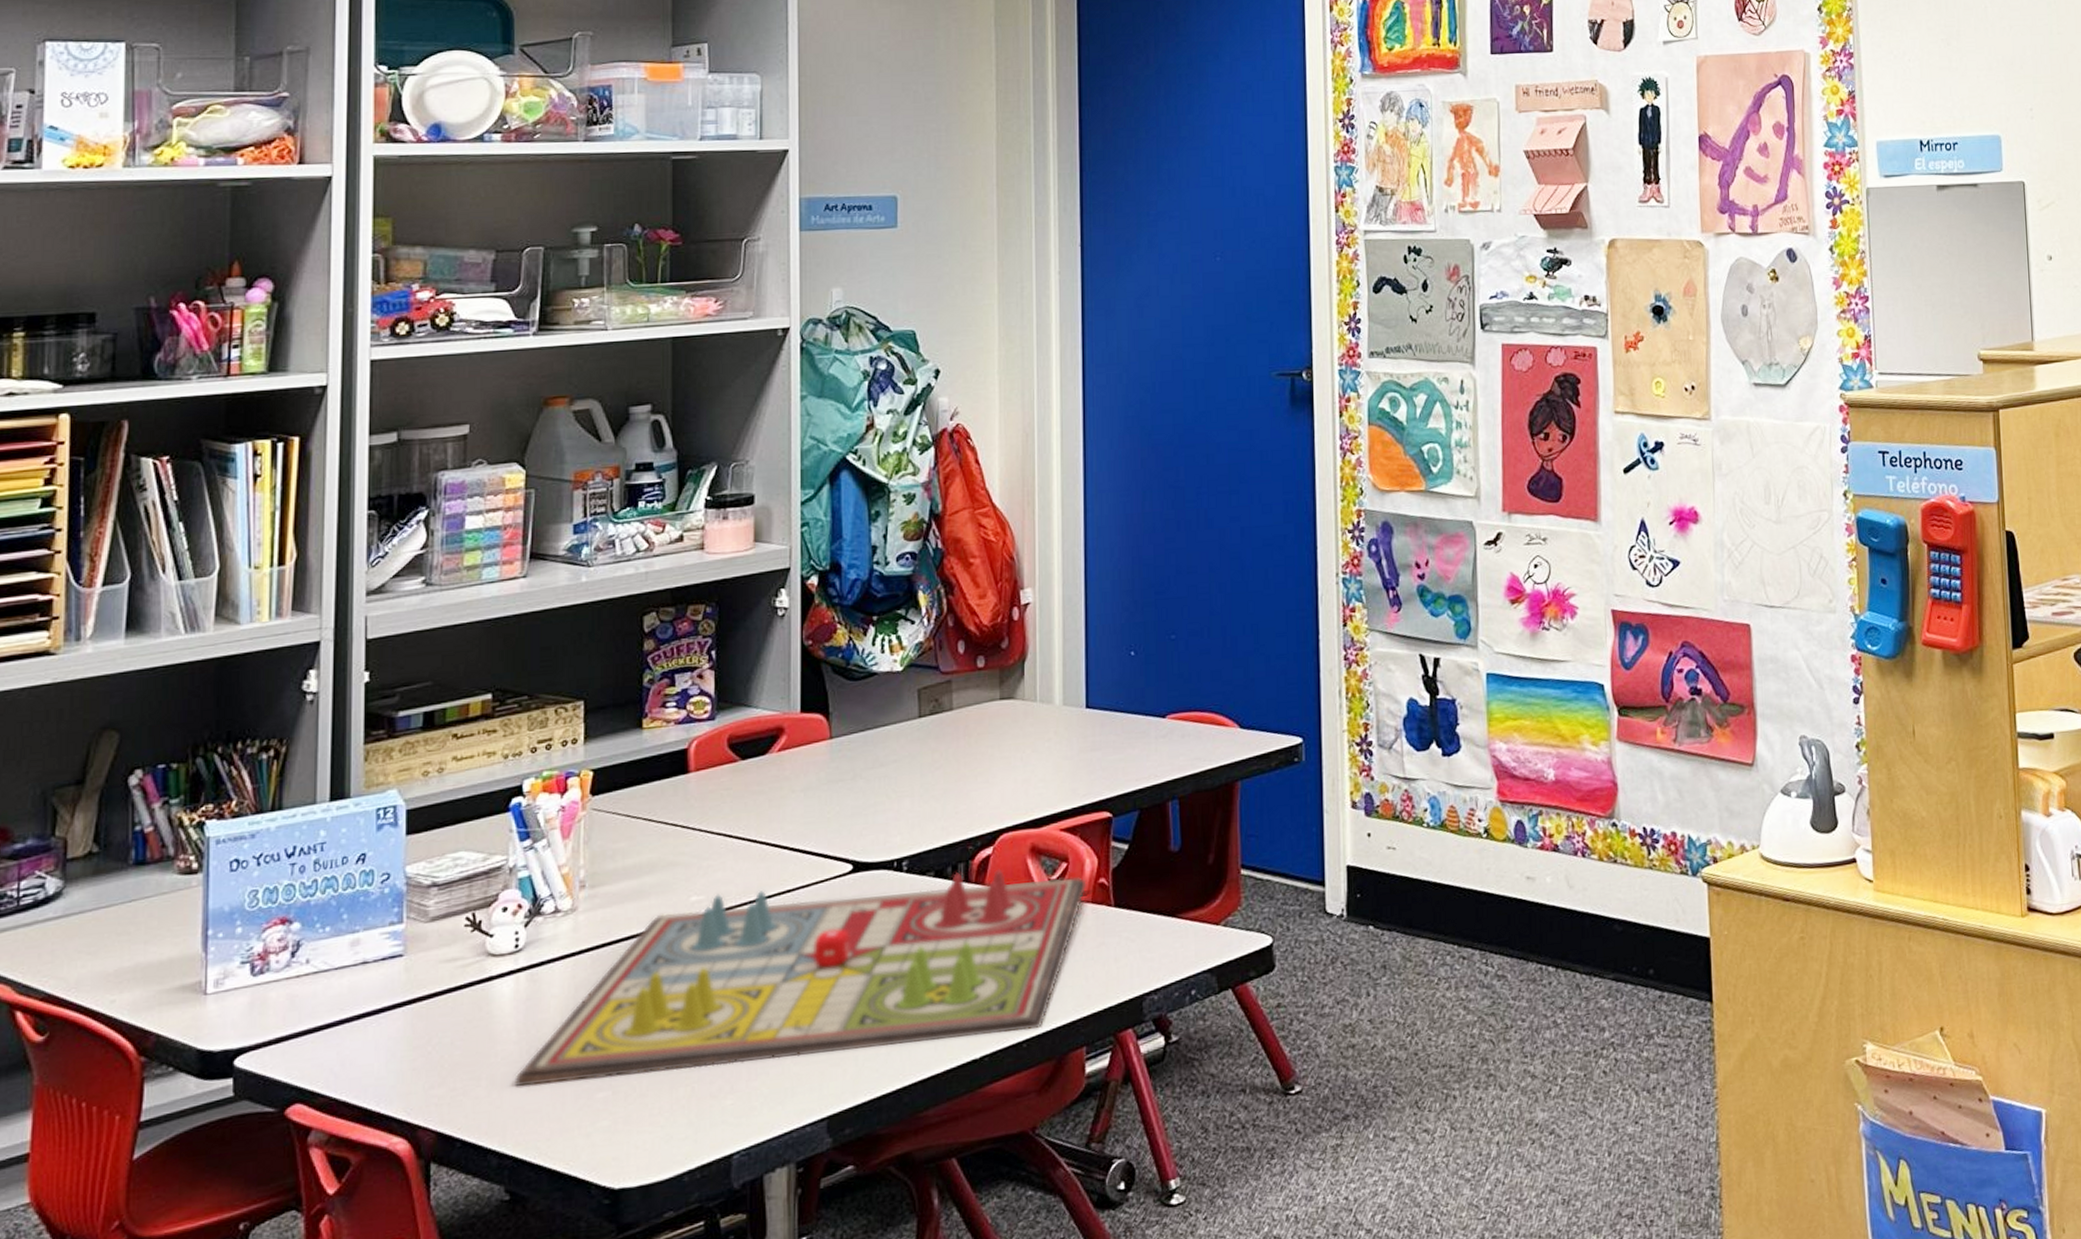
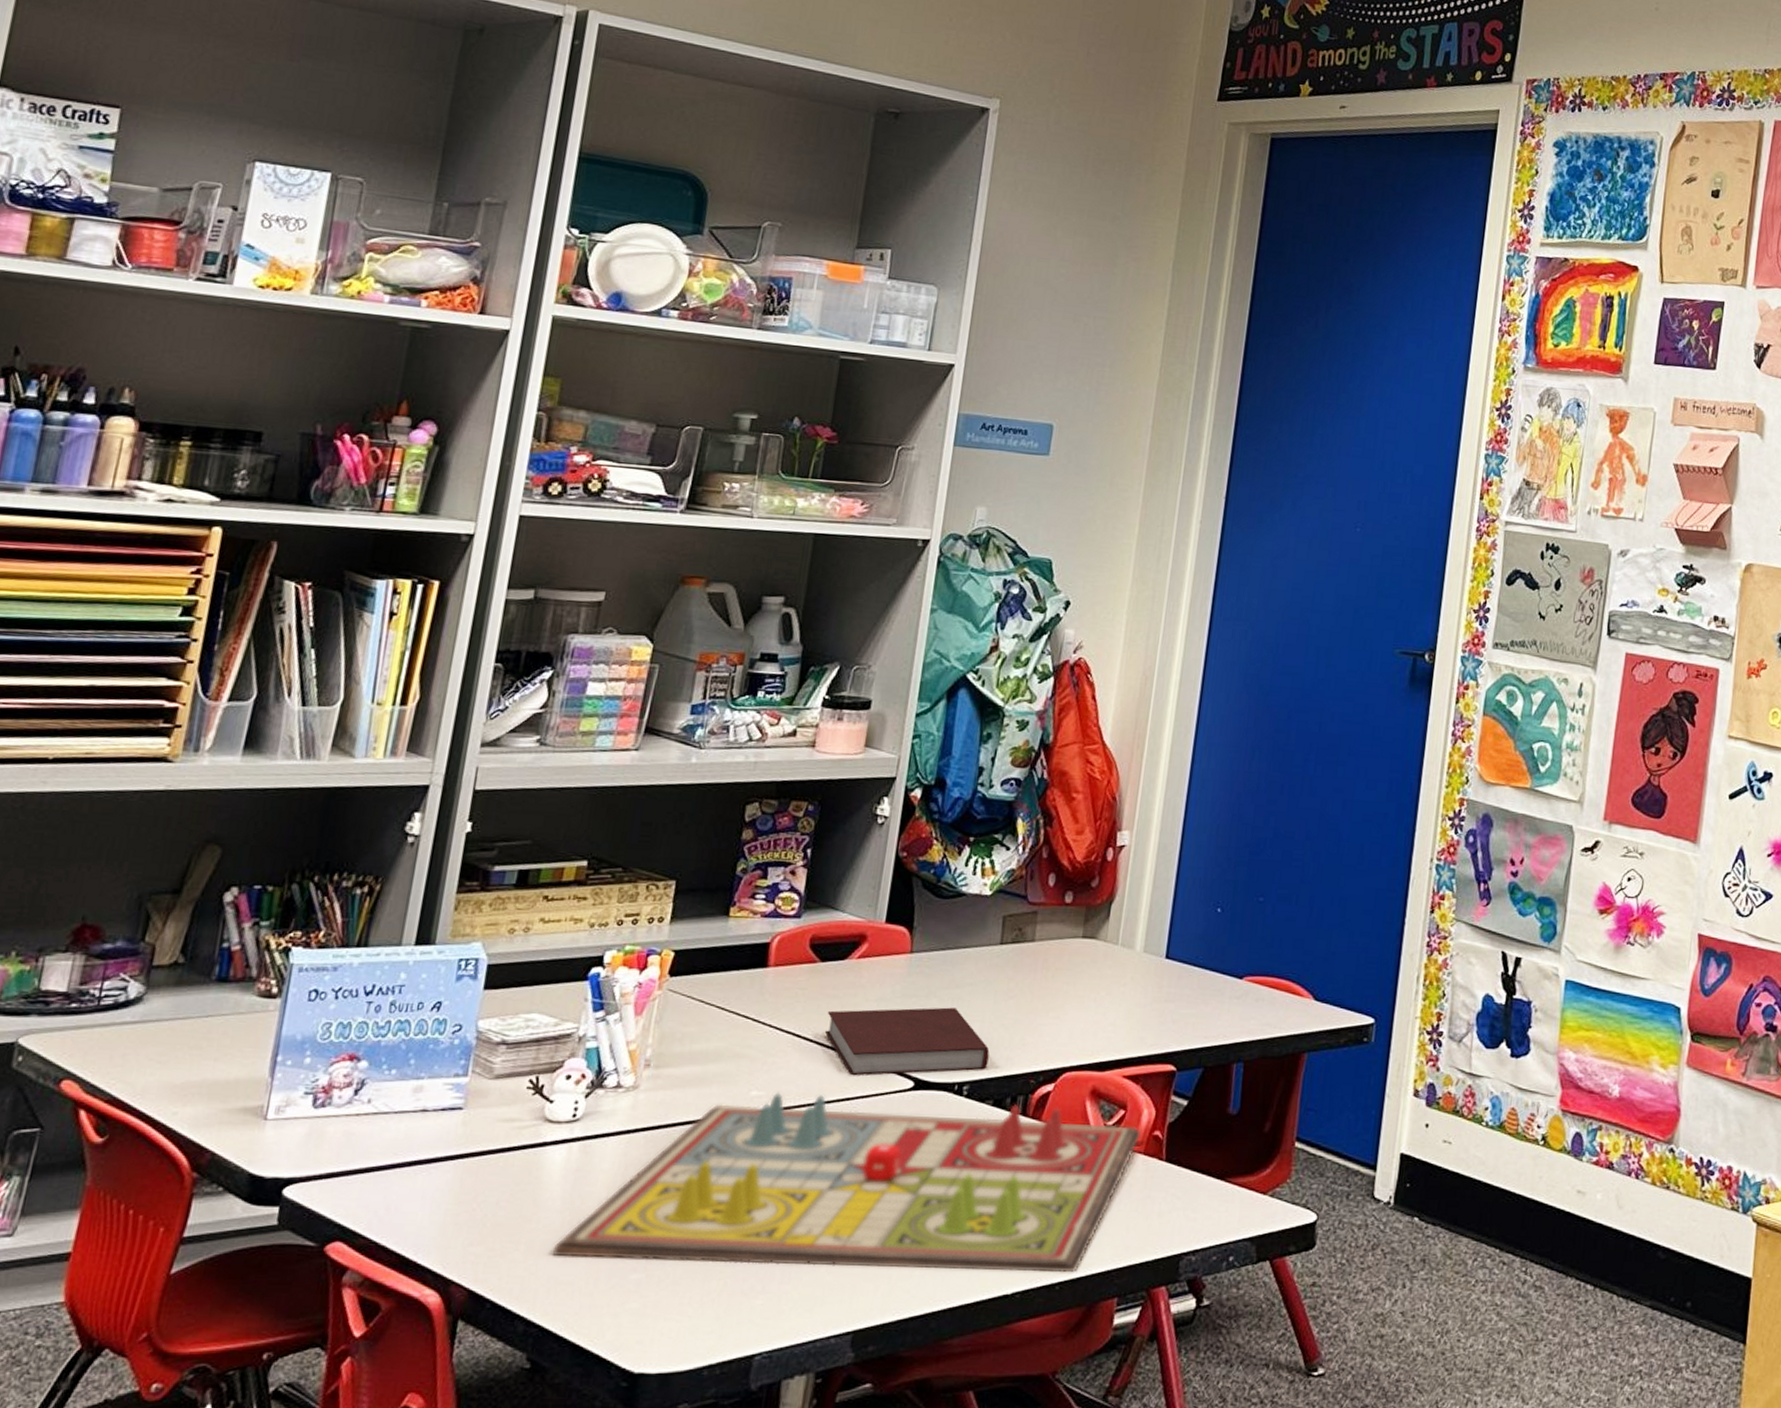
notebook: none [755,786,924,868] -> present [824,1007,990,1076]

